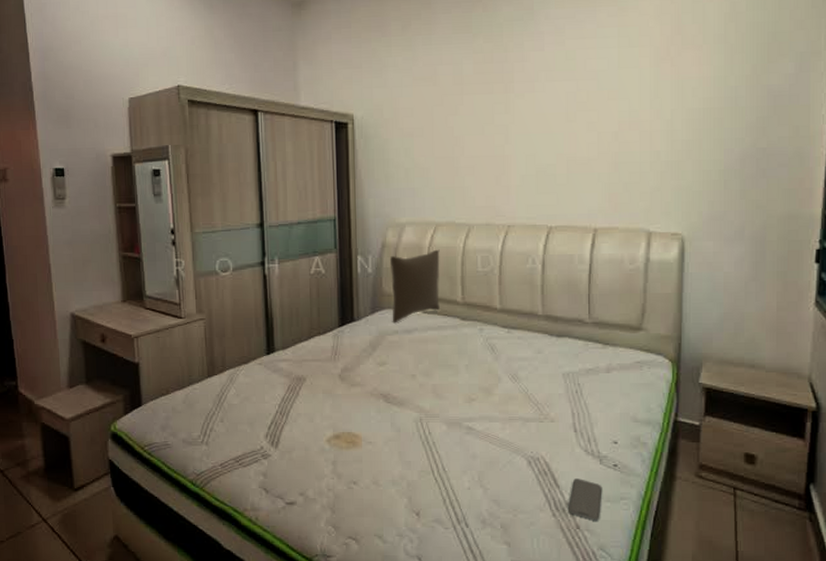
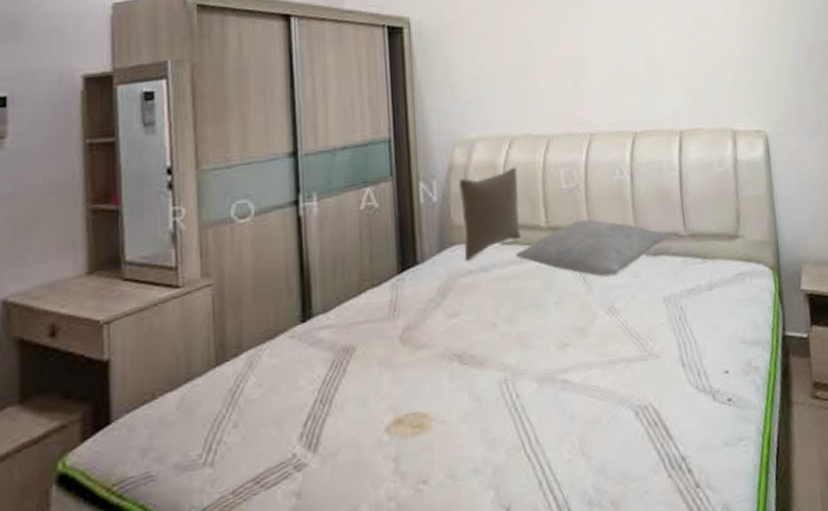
pillow: none [435,299,572,349] -> present [516,219,668,277]
smartphone: present [569,478,602,521] -> none [684,423,721,474]

